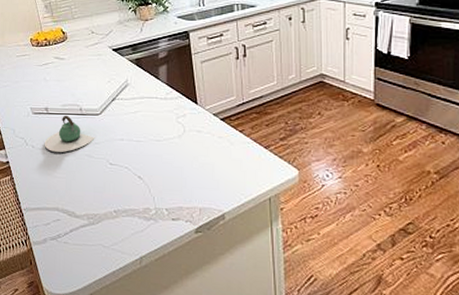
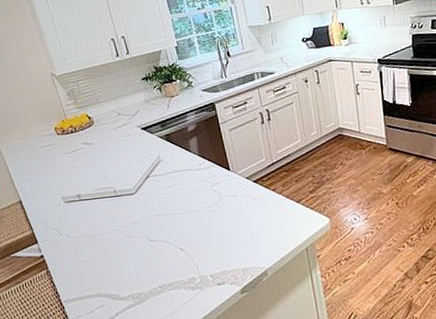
teapot: present [44,115,95,152] -> none [79,199,133,238]

